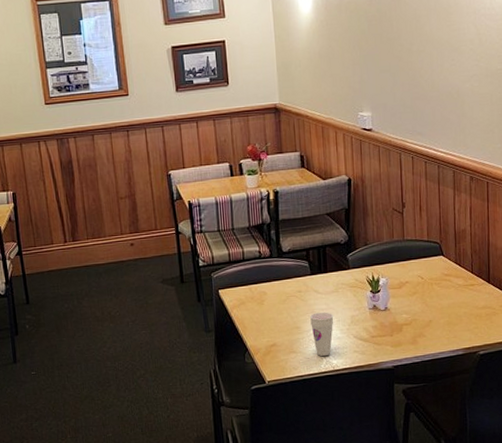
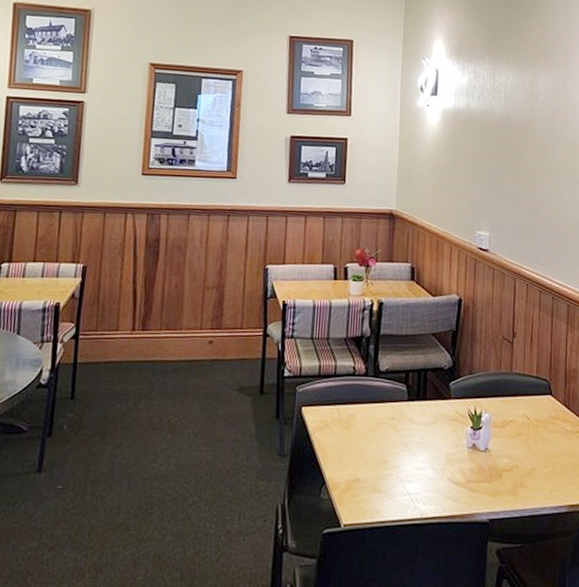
cup: present [310,312,334,357] -> none [401,446,428,500]

